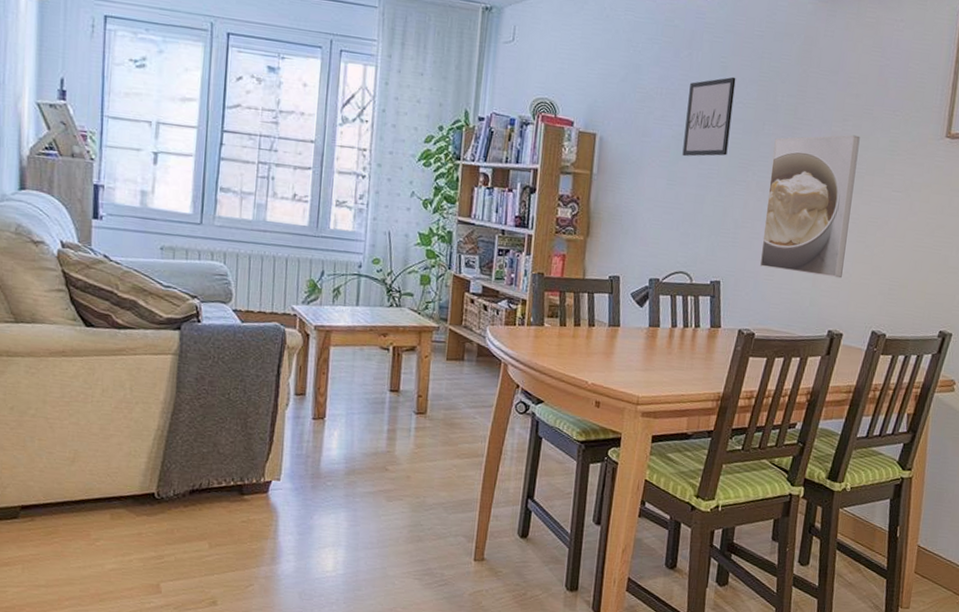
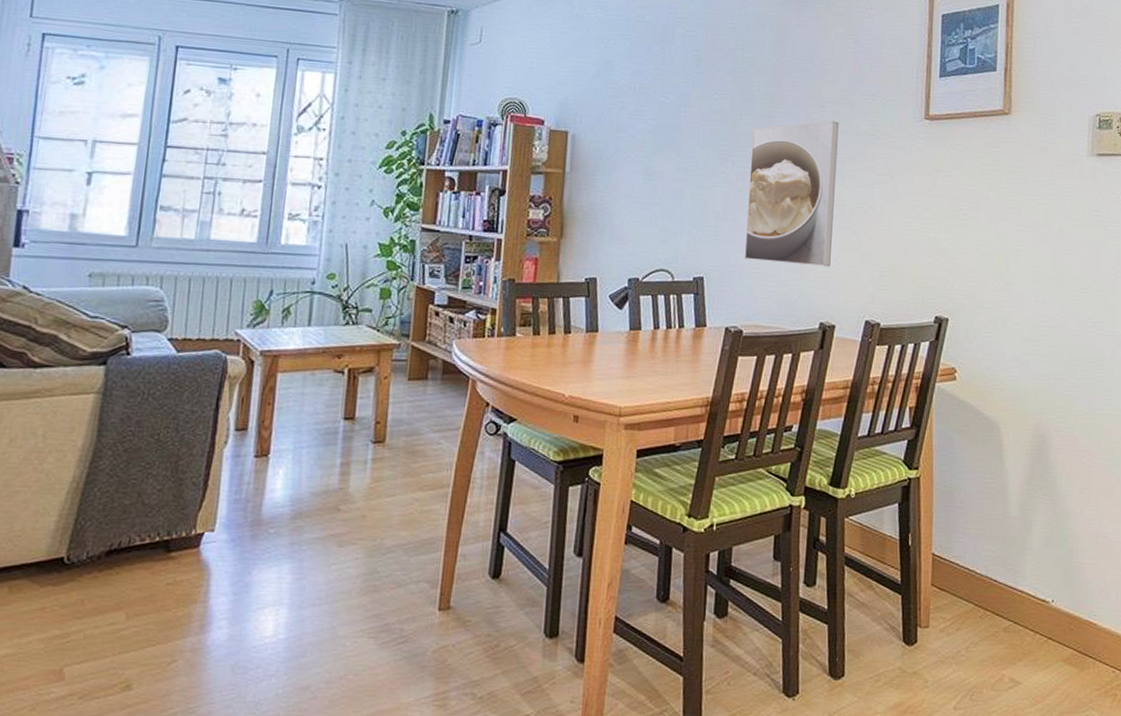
wall art: present [682,77,736,157] -> none [658,69,710,151]

